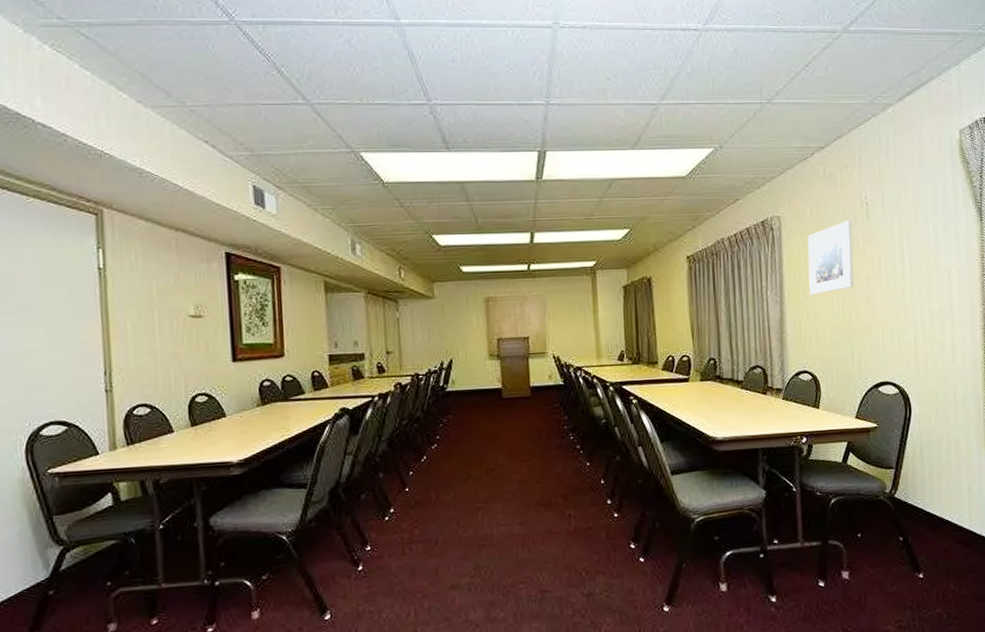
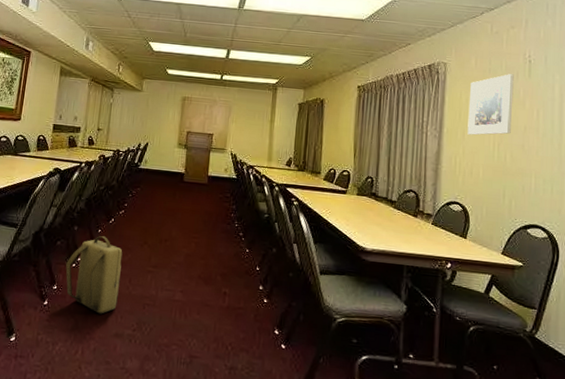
backpack: none [377,478,447,568] -> present [65,236,123,314]

